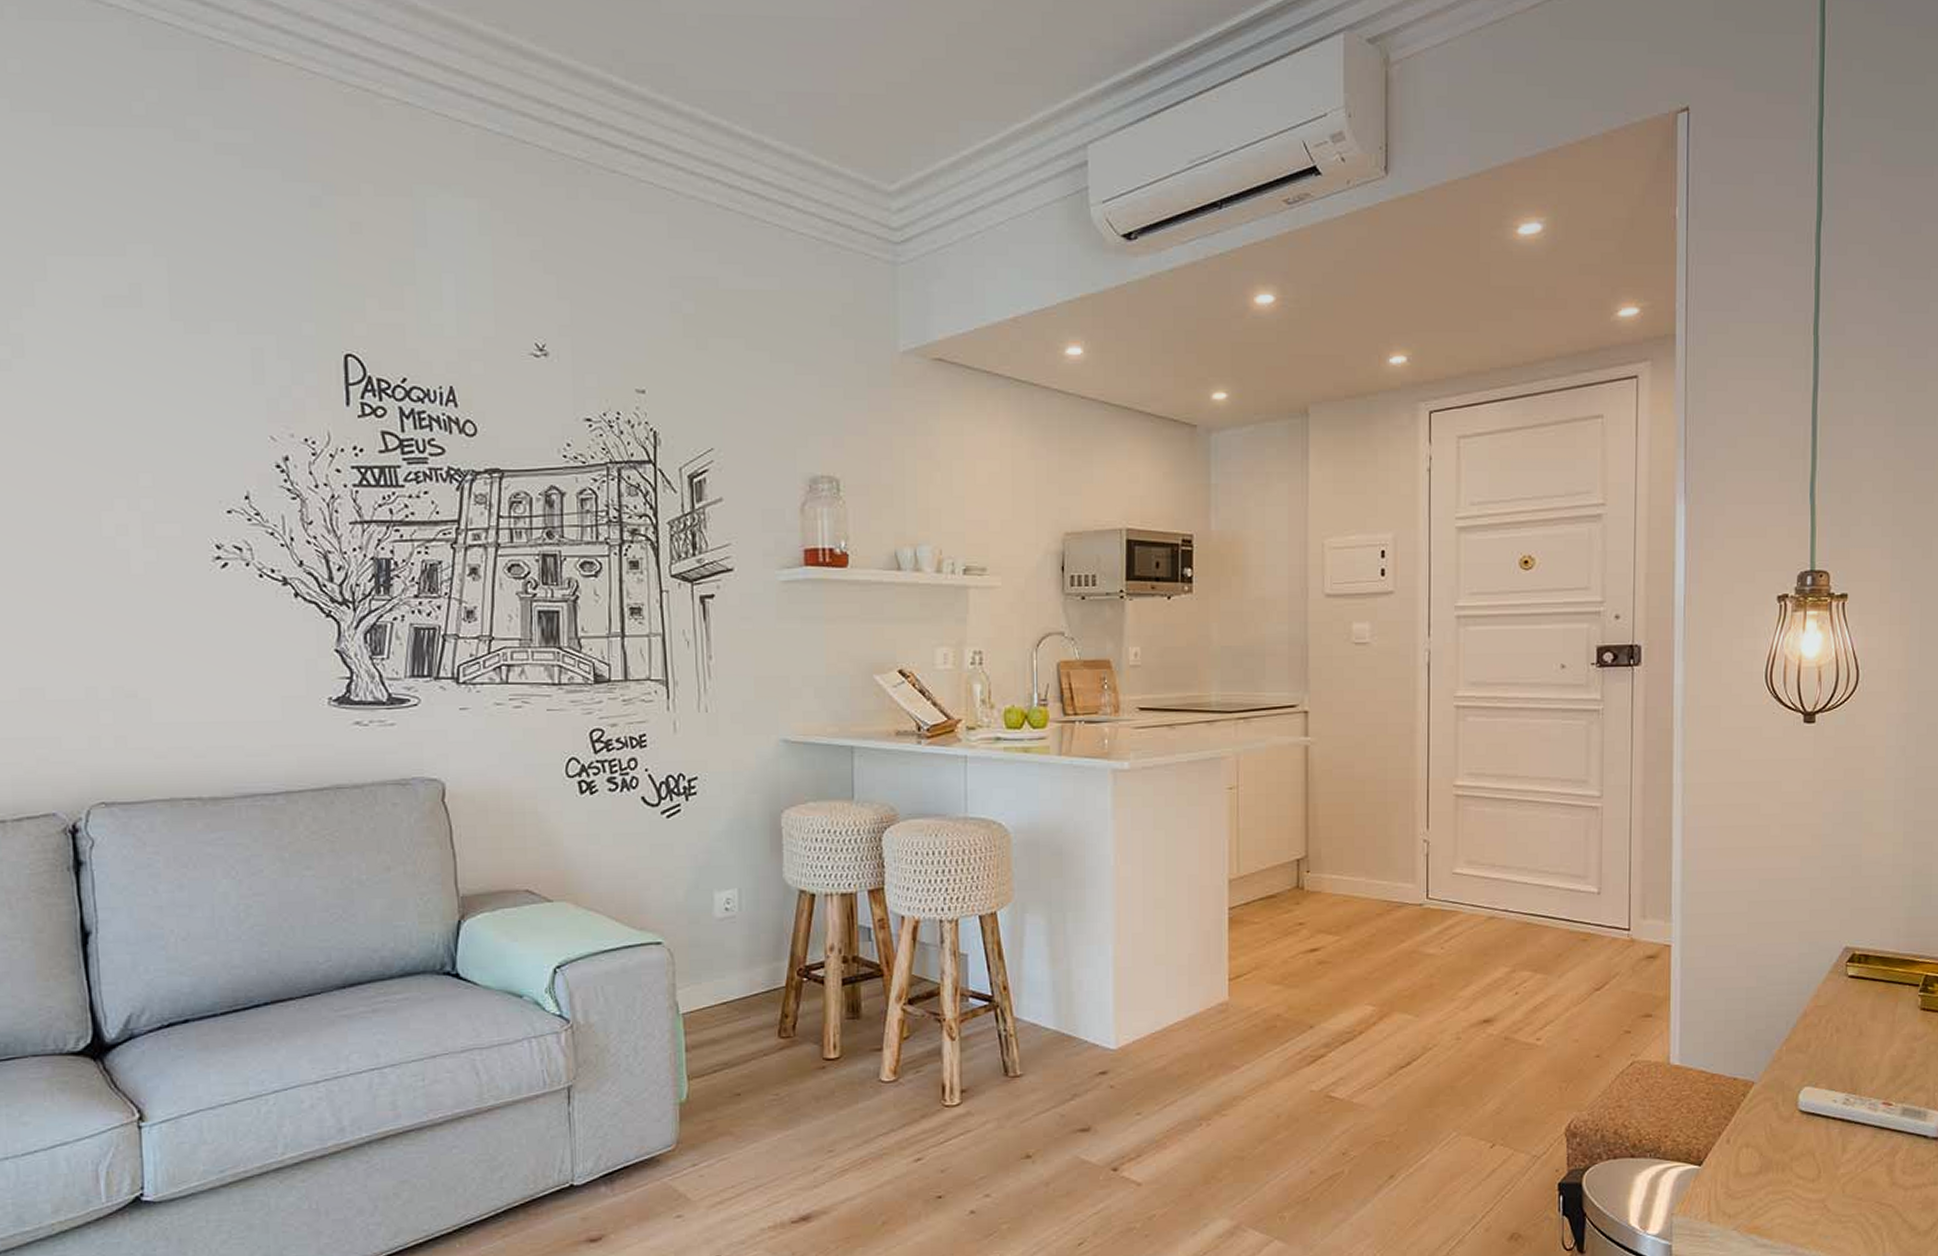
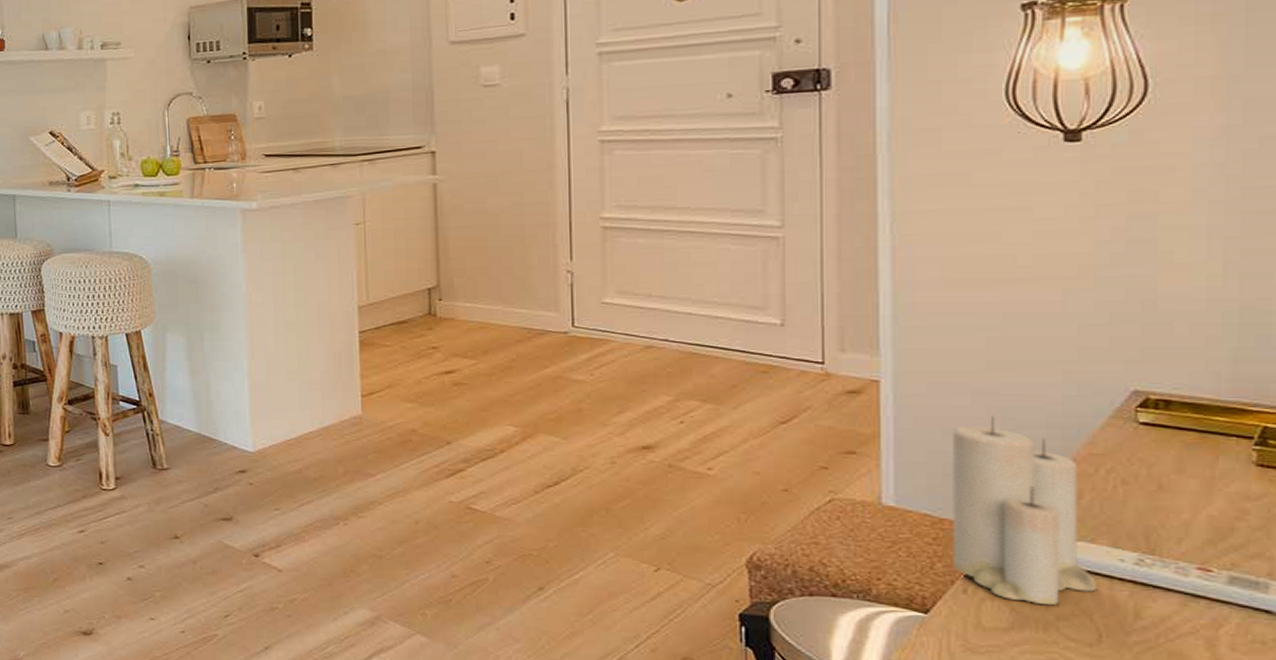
candle: none [1720,975,1818,1148] -> present [951,416,1096,606]

